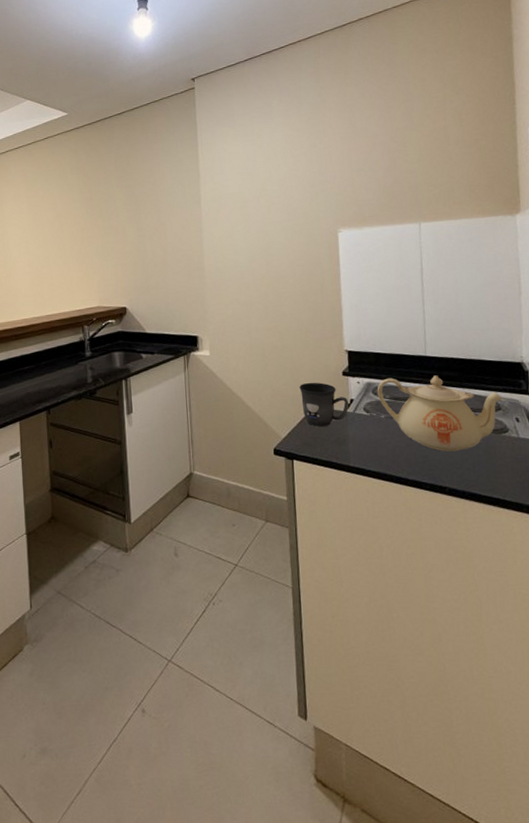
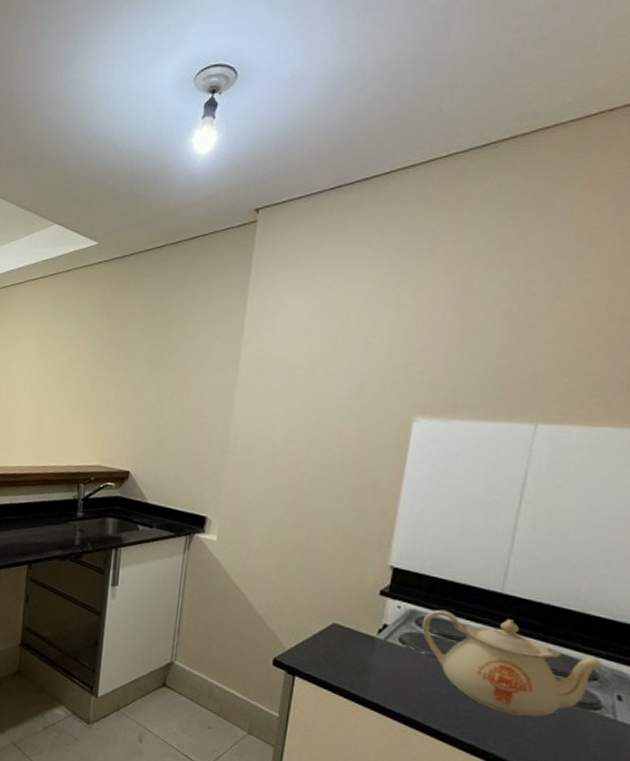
mug: present [299,382,349,427] -> none [319,593,381,649]

